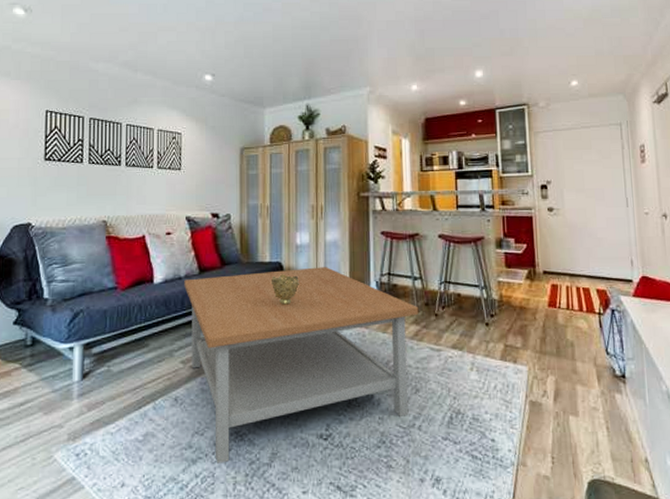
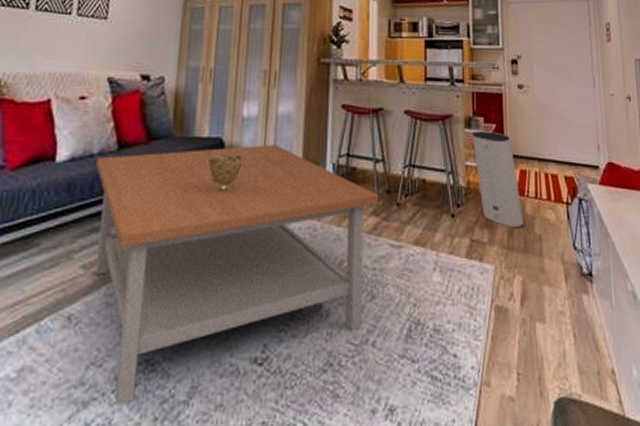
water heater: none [503,250,556,335] -> present [471,130,524,228]

